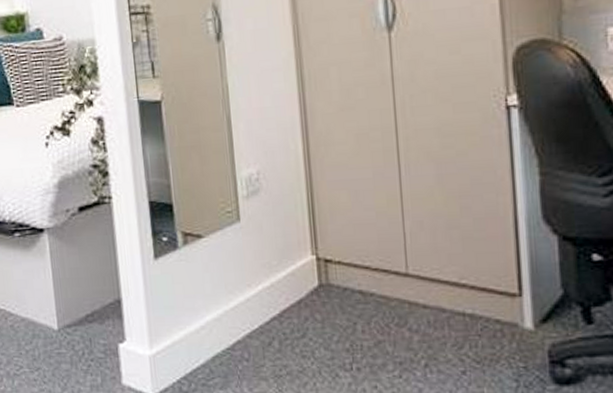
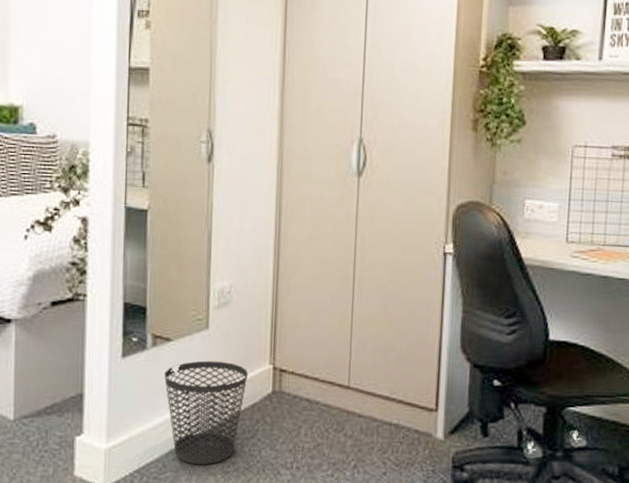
wastebasket: none [199,255,290,369] -> present [164,360,249,465]

